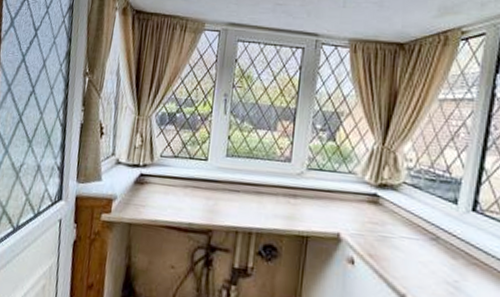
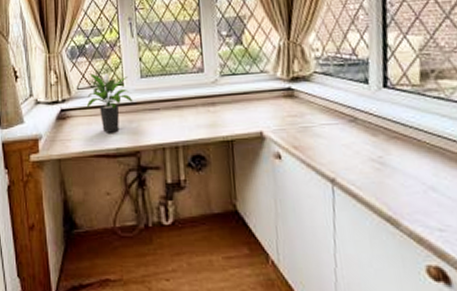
potted plant: none [166,143,215,208] -> present [86,73,134,135]

